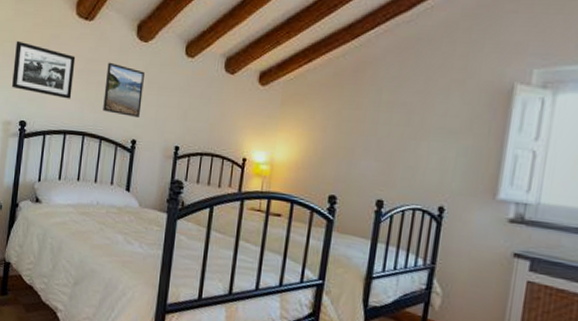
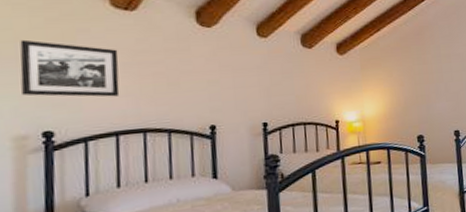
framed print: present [103,62,144,117] -> none [164,51,216,103]

